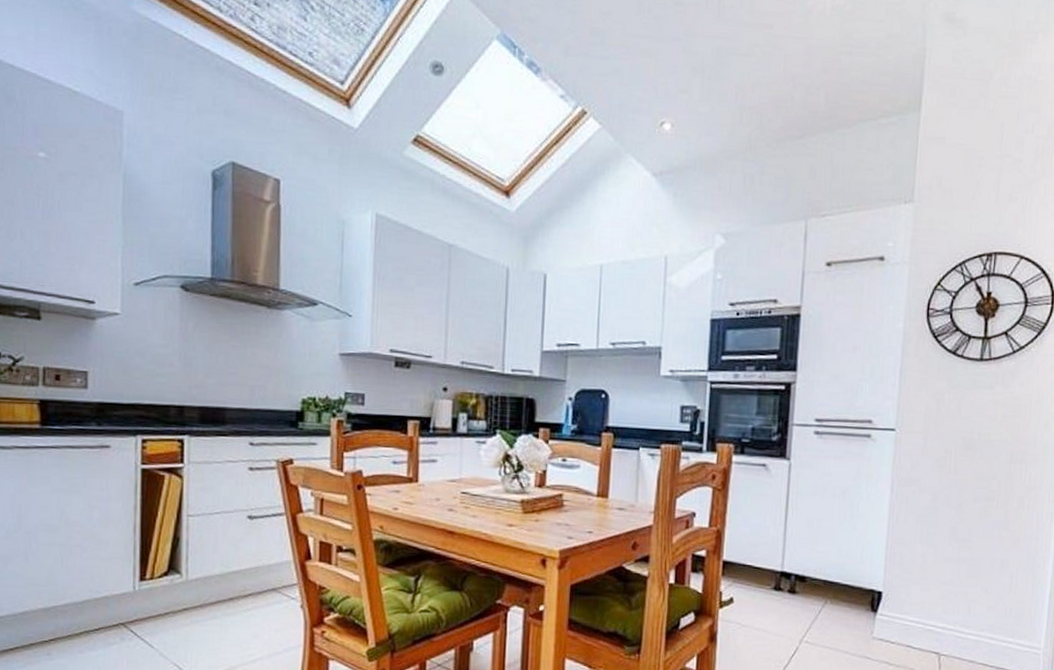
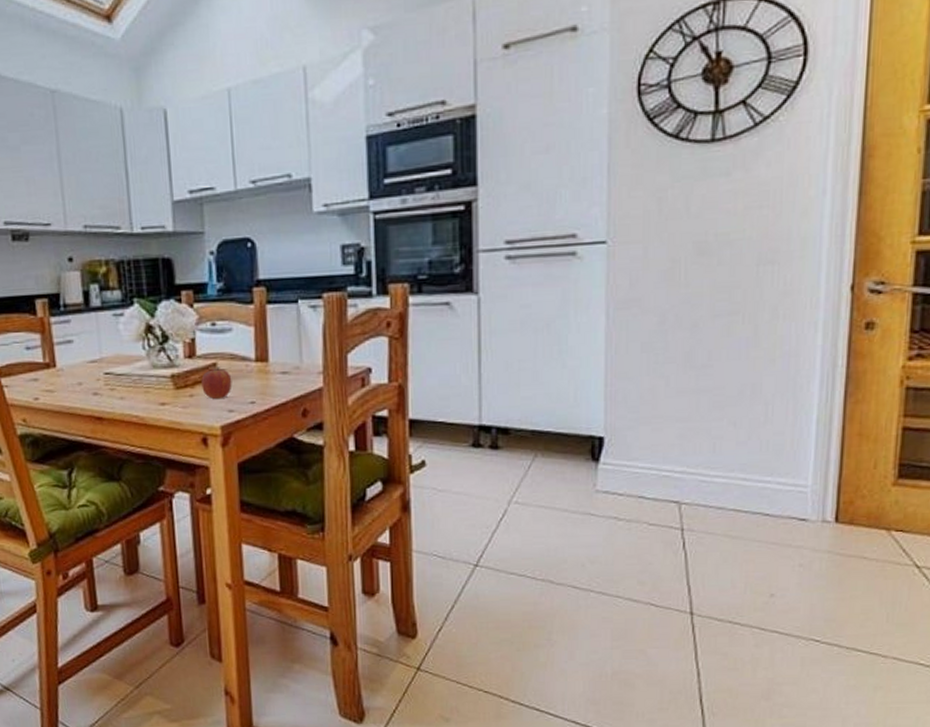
fruit: none [547,497,575,526] -> present [201,366,232,399]

